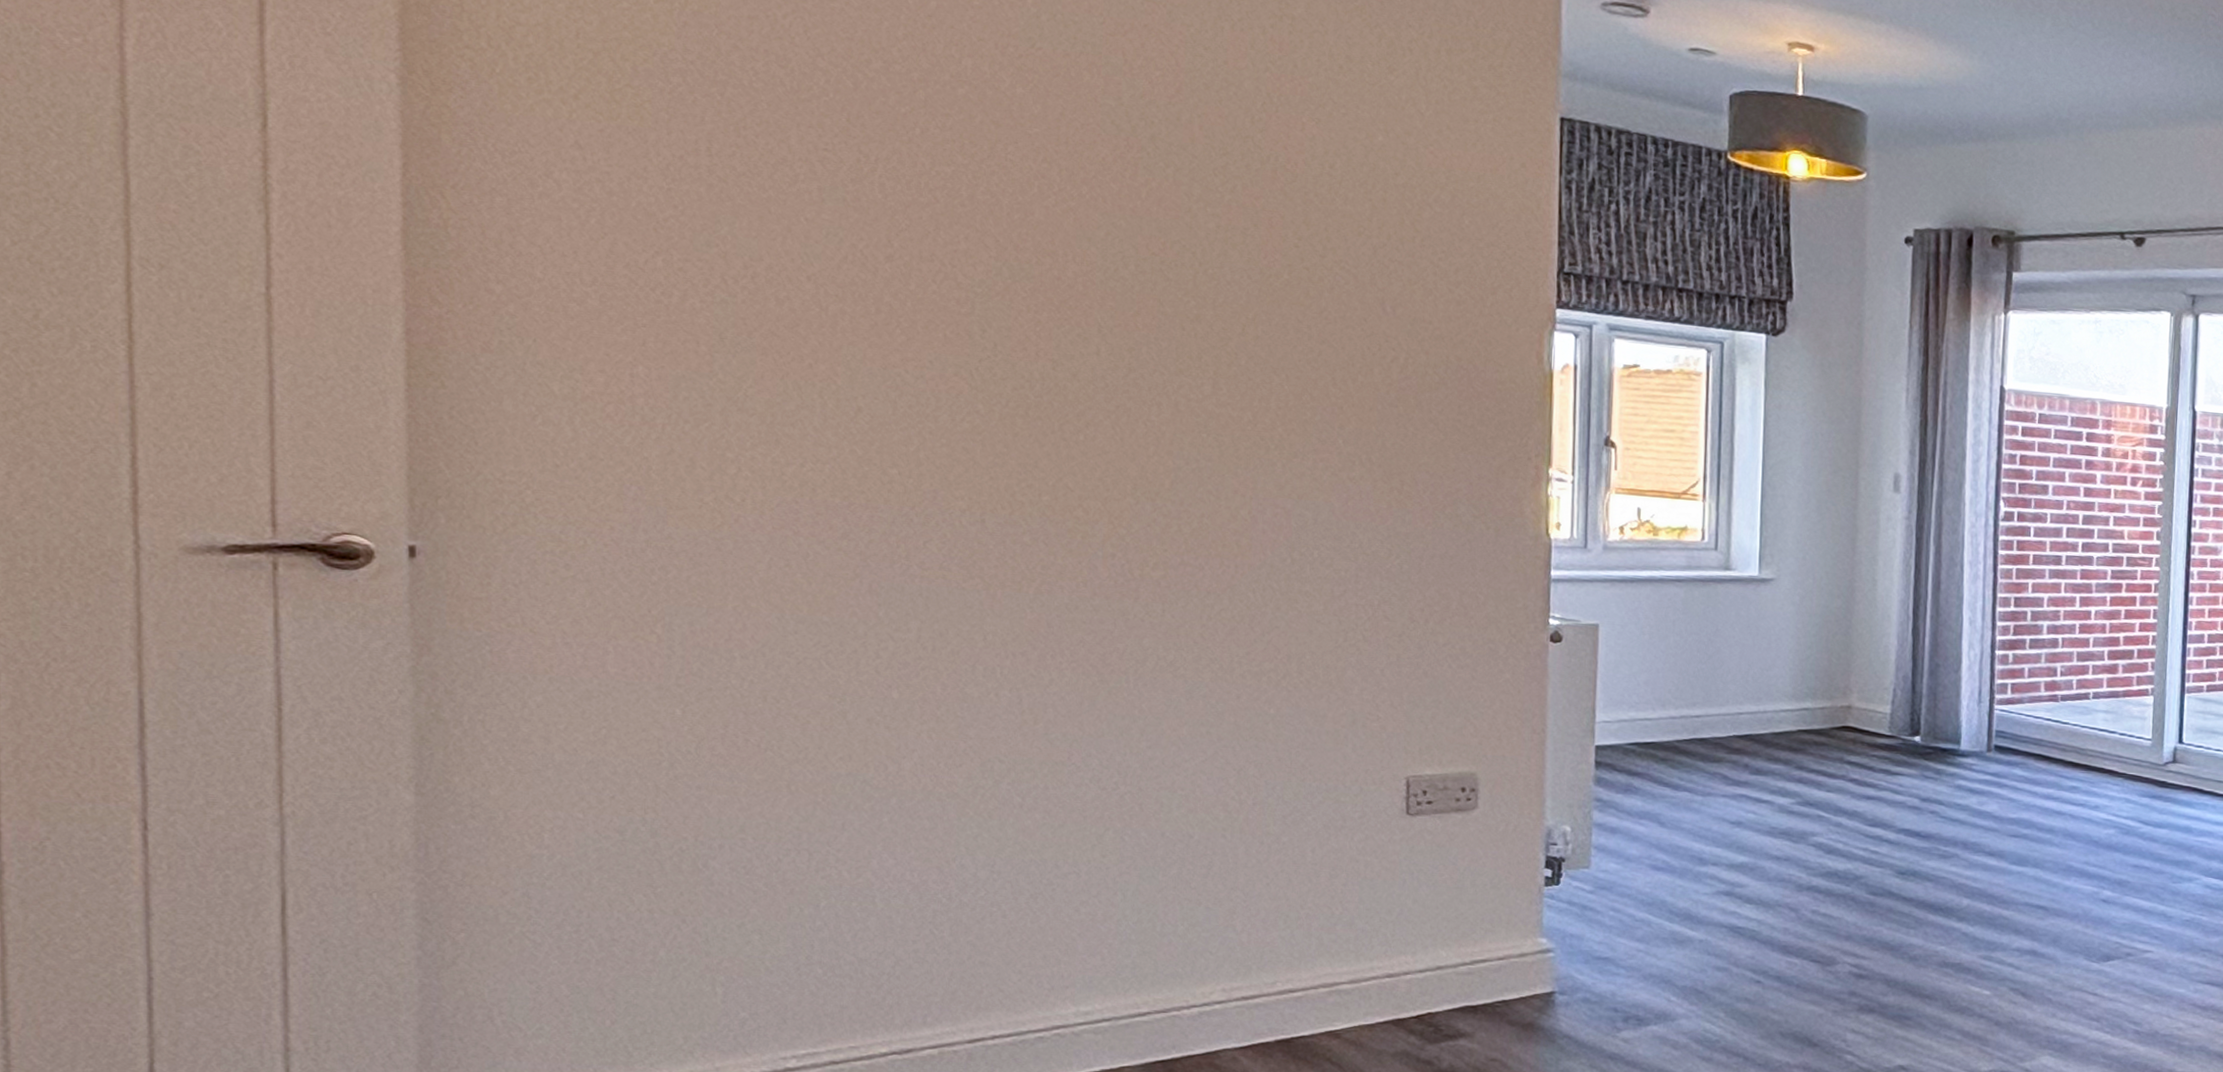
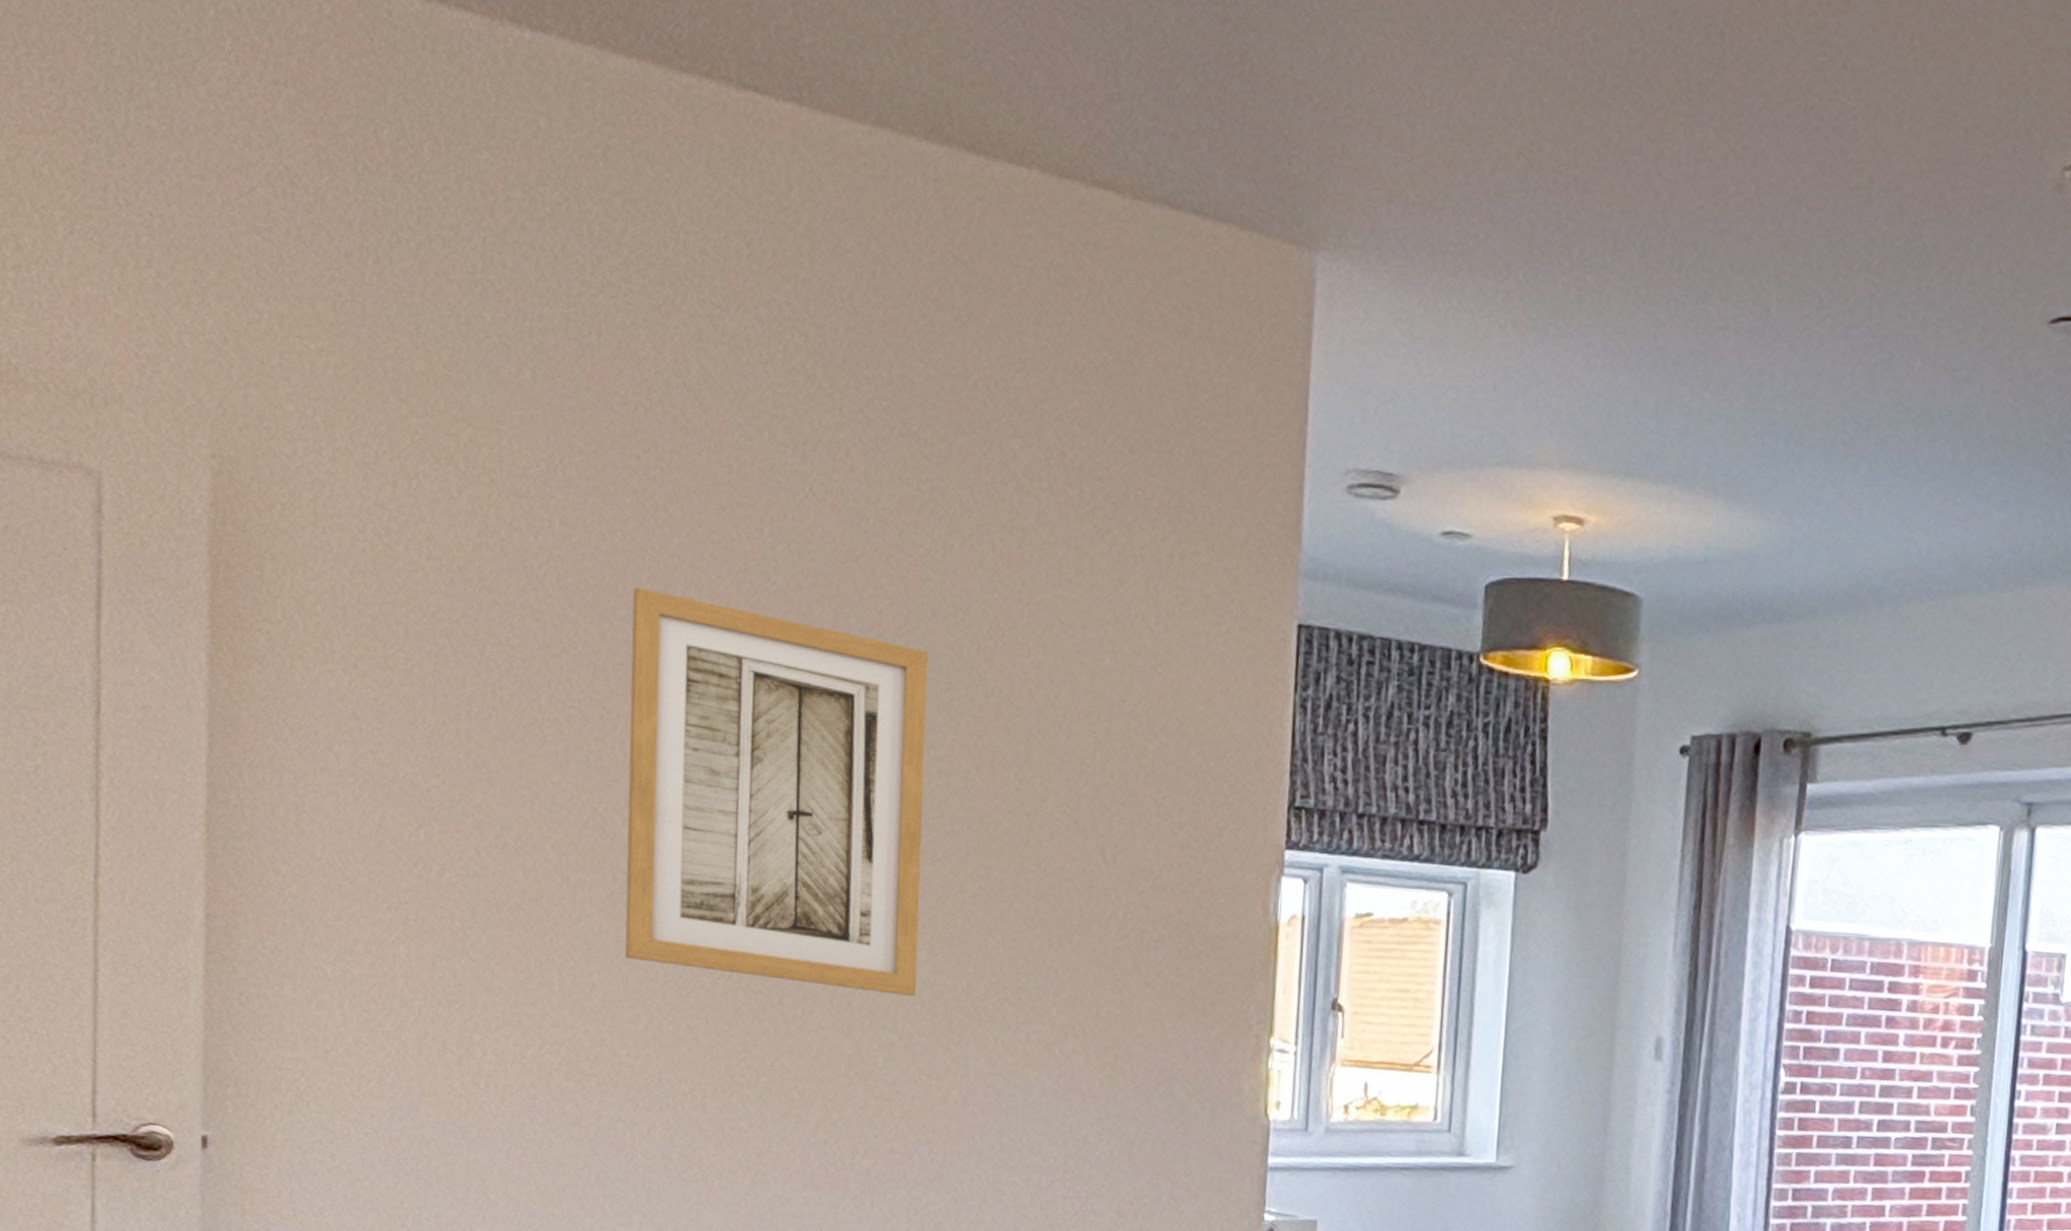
wall art: none [888,43,1202,426] -> present [624,588,928,996]

